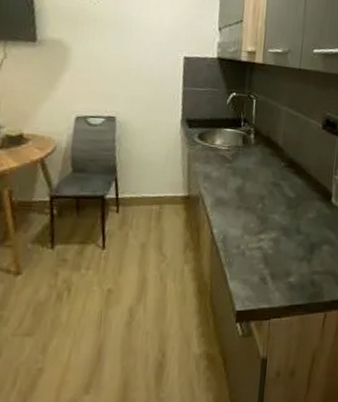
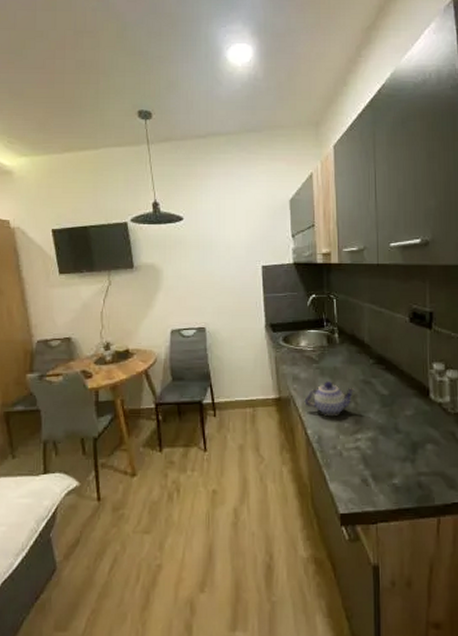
teapot: none [213,181,265,216] -> present [304,381,356,416]

